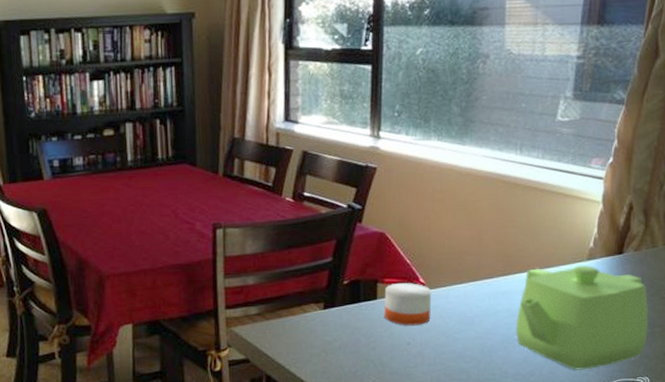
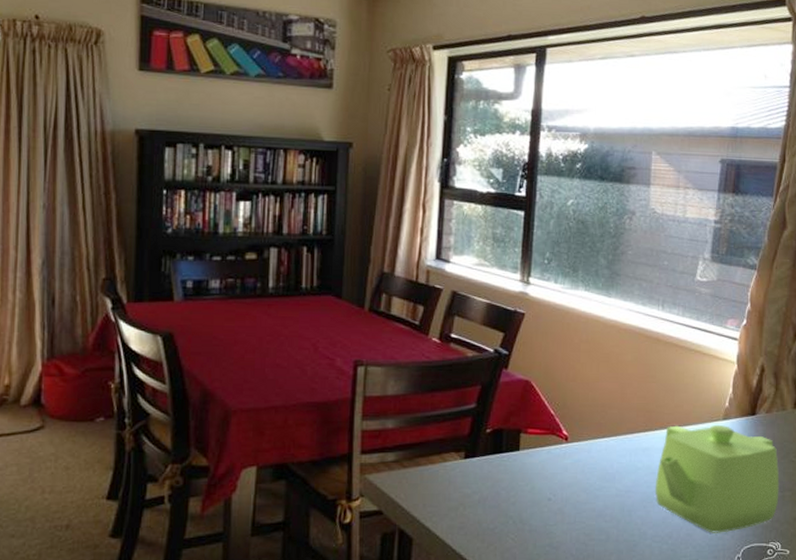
candle: present [384,282,432,326] -> none [526,433,574,480]

